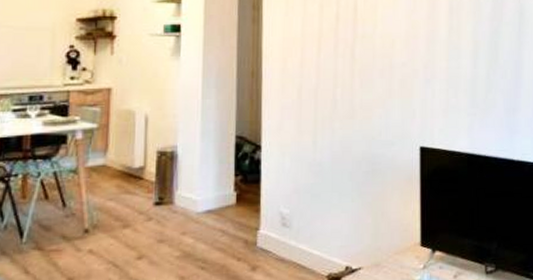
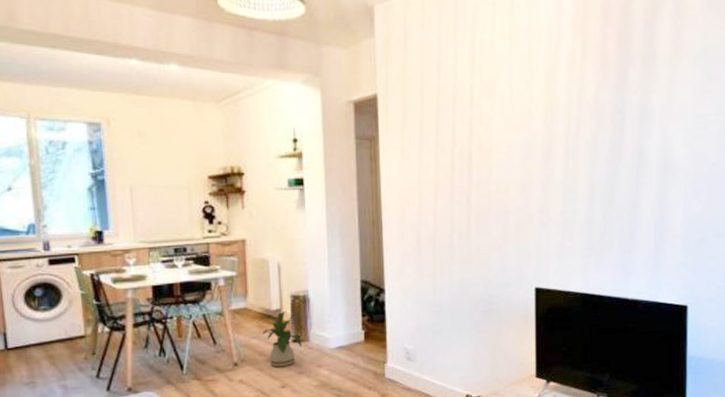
house plant: none [114,170,172,235] -> present [256,312,306,368]

